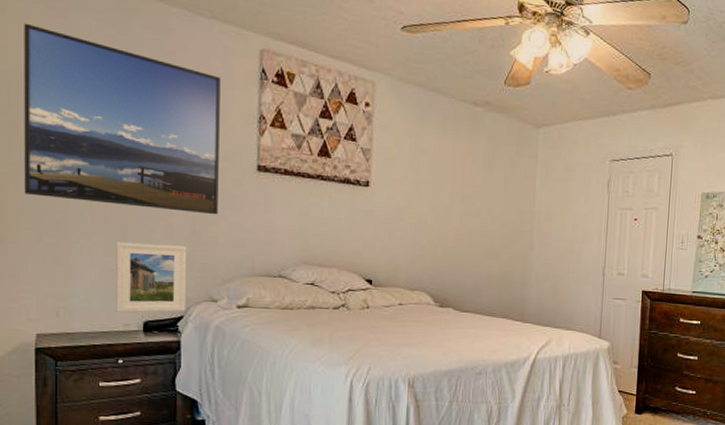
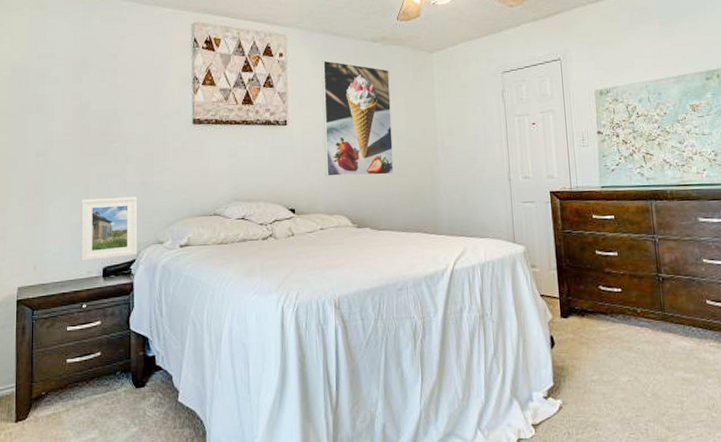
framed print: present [24,23,221,215] -> none [12,31,162,168]
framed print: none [408,118,490,255] -> present [321,60,394,177]

